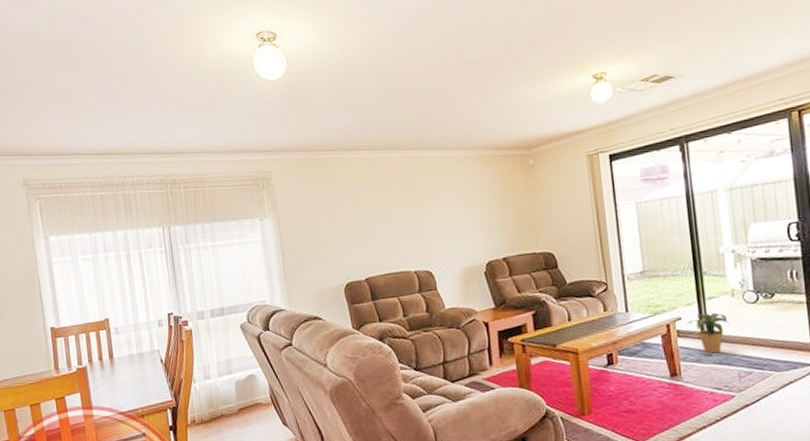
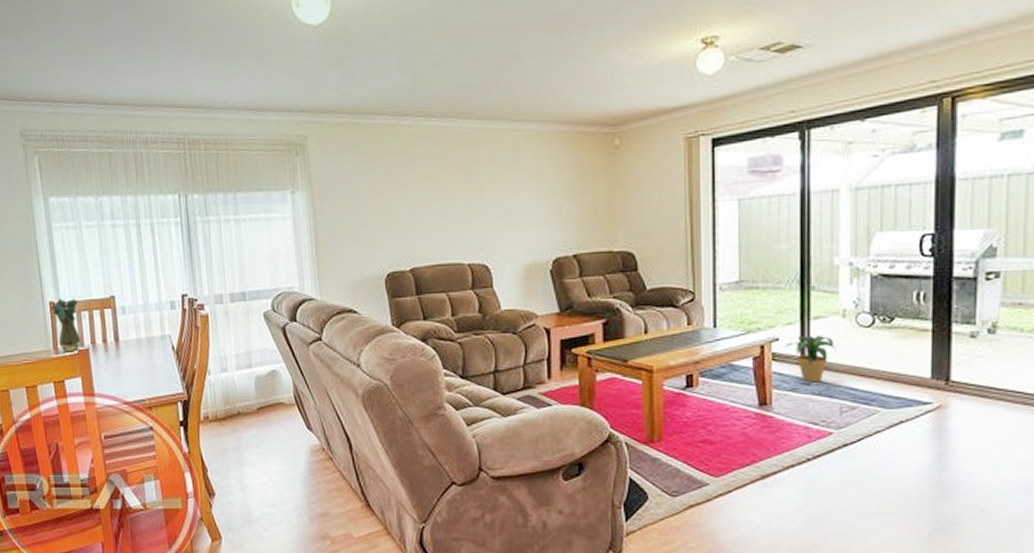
vase: none [52,322,80,372] -> present [51,297,82,353]

